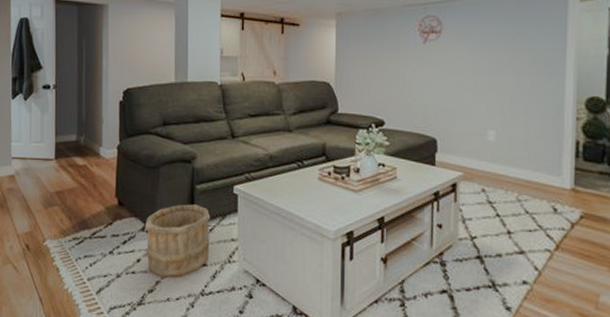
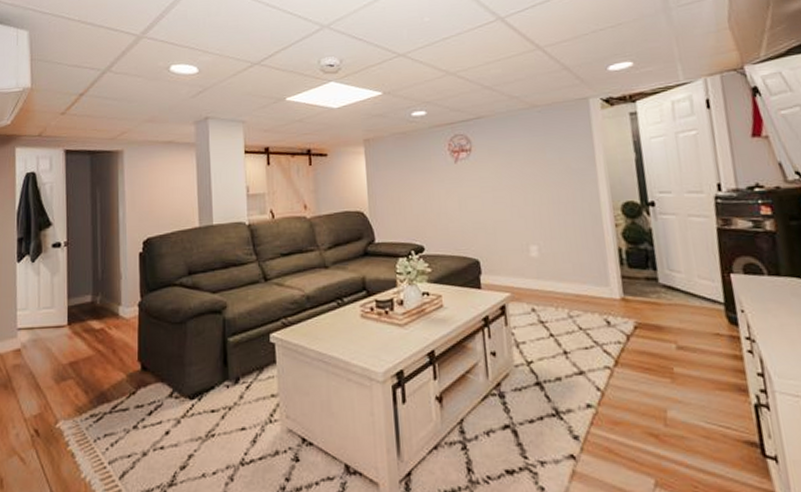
wooden bucket: present [144,204,211,277] -> none [172,360,247,449]

